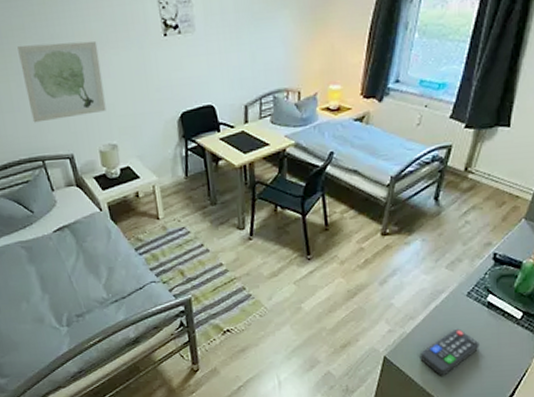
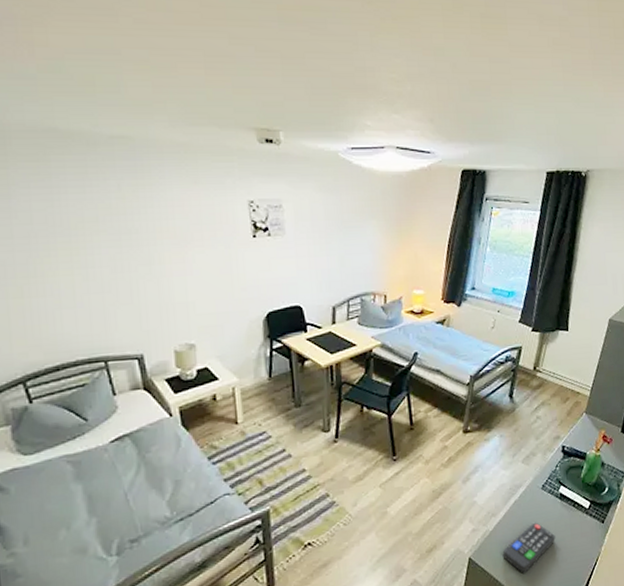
wall art: present [18,40,107,123] -> none [88,238,186,320]

